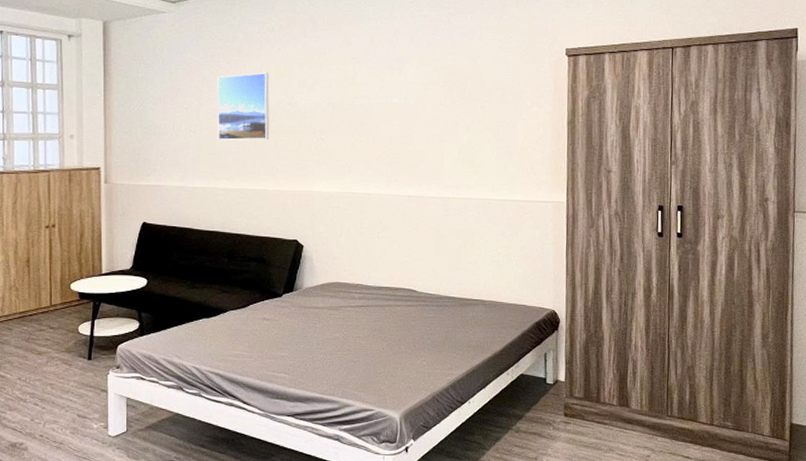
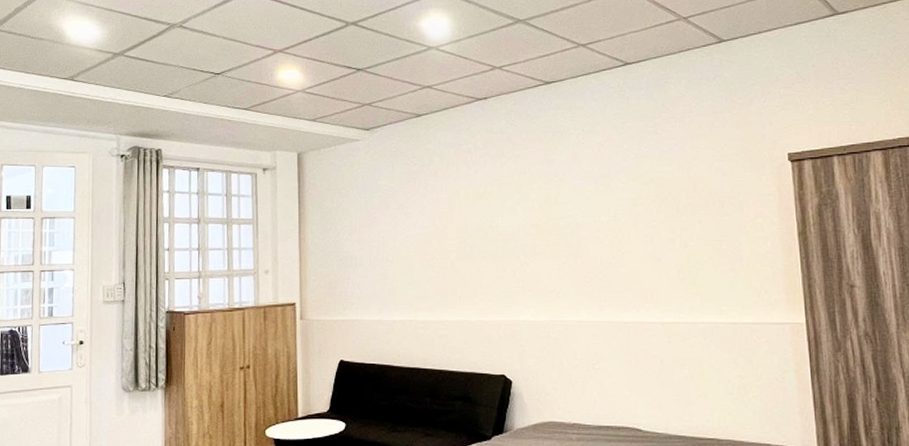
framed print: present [217,72,270,141] -> none [414,195,470,270]

